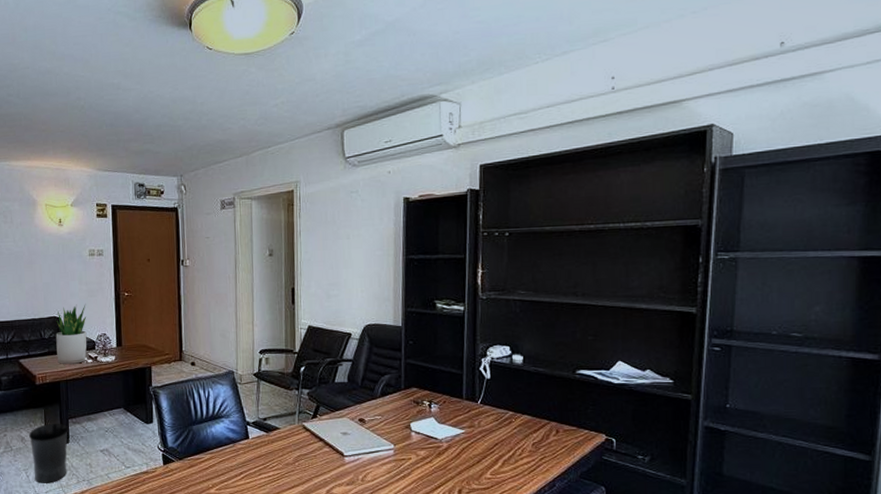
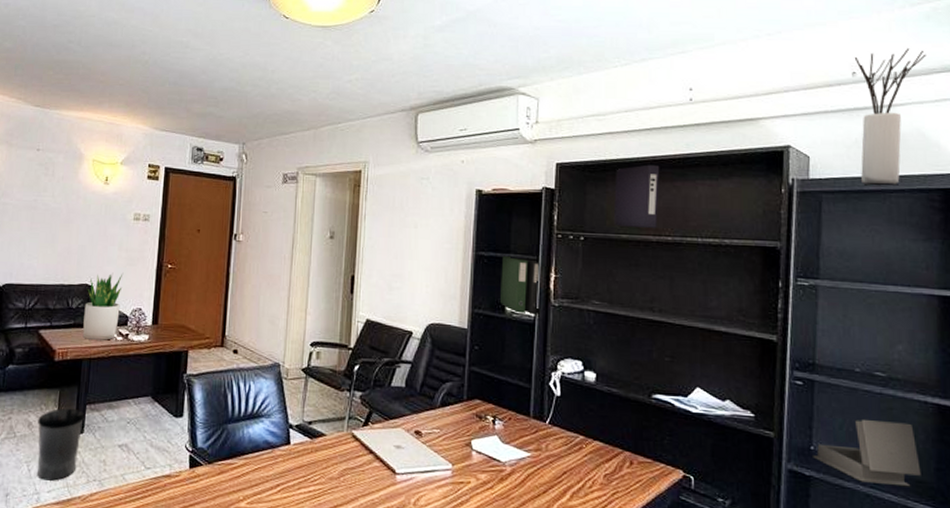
binder: none [430,256,470,308] -> present [499,255,541,314]
binder: none [537,156,582,220] -> present [613,164,660,229]
decorative box: none [728,376,832,433] -> present [813,418,921,487]
vase: none [783,10,860,157] -> present [854,48,926,186]

